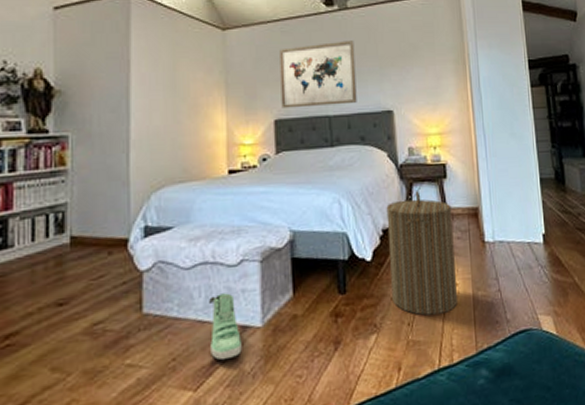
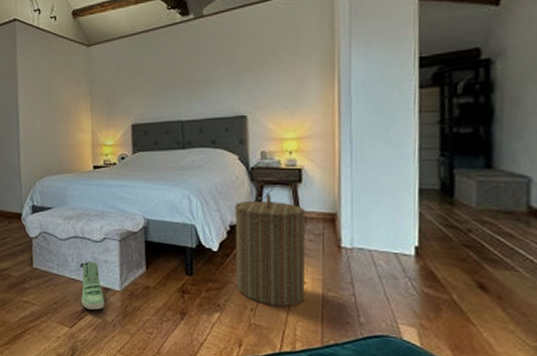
wall art: present [279,40,357,109] -> none [137,48,210,114]

